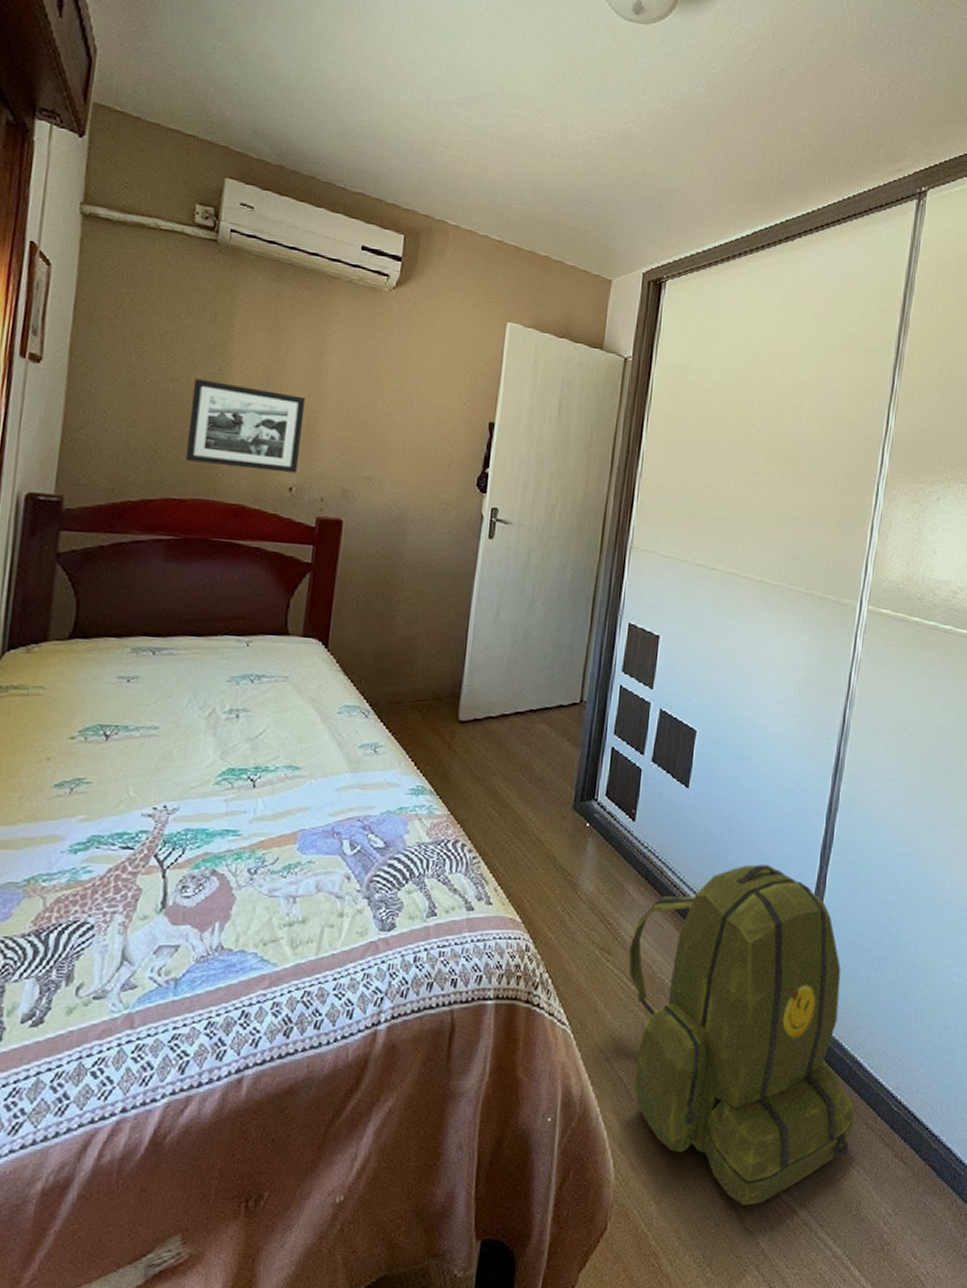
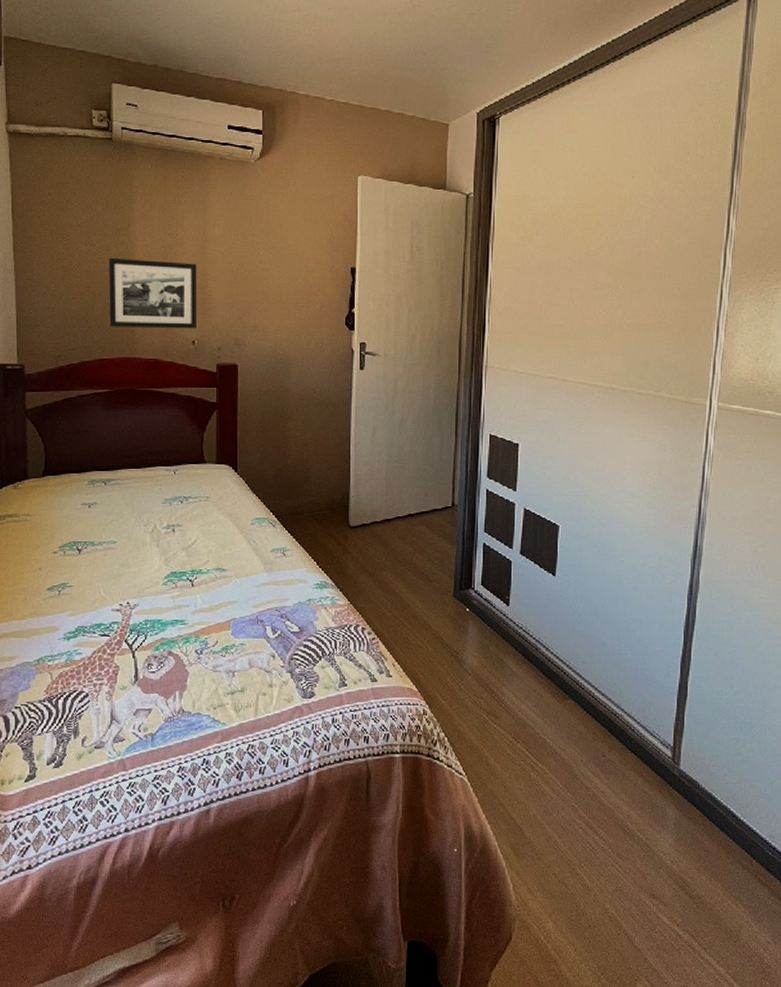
backpack: present [628,864,855,1205] -> none [512,641,731,927]

